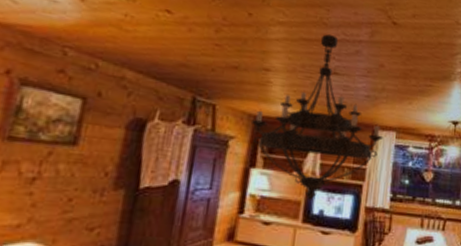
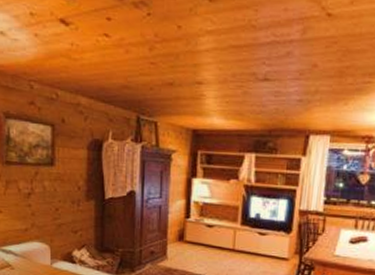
chandelier: present [252,34,383,202] -> none [190,38,317,206]

